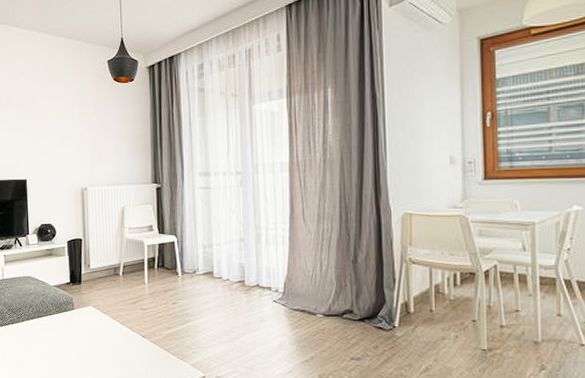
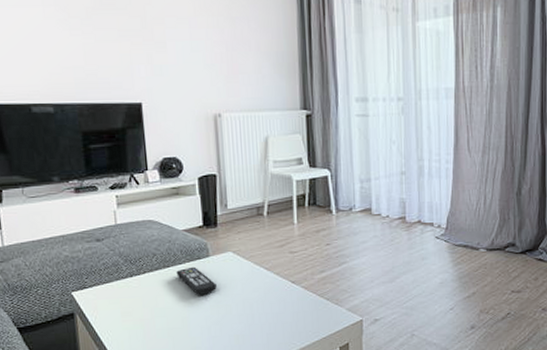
remote control: none [47,318,79,343] -> present [176,266,217,295]

